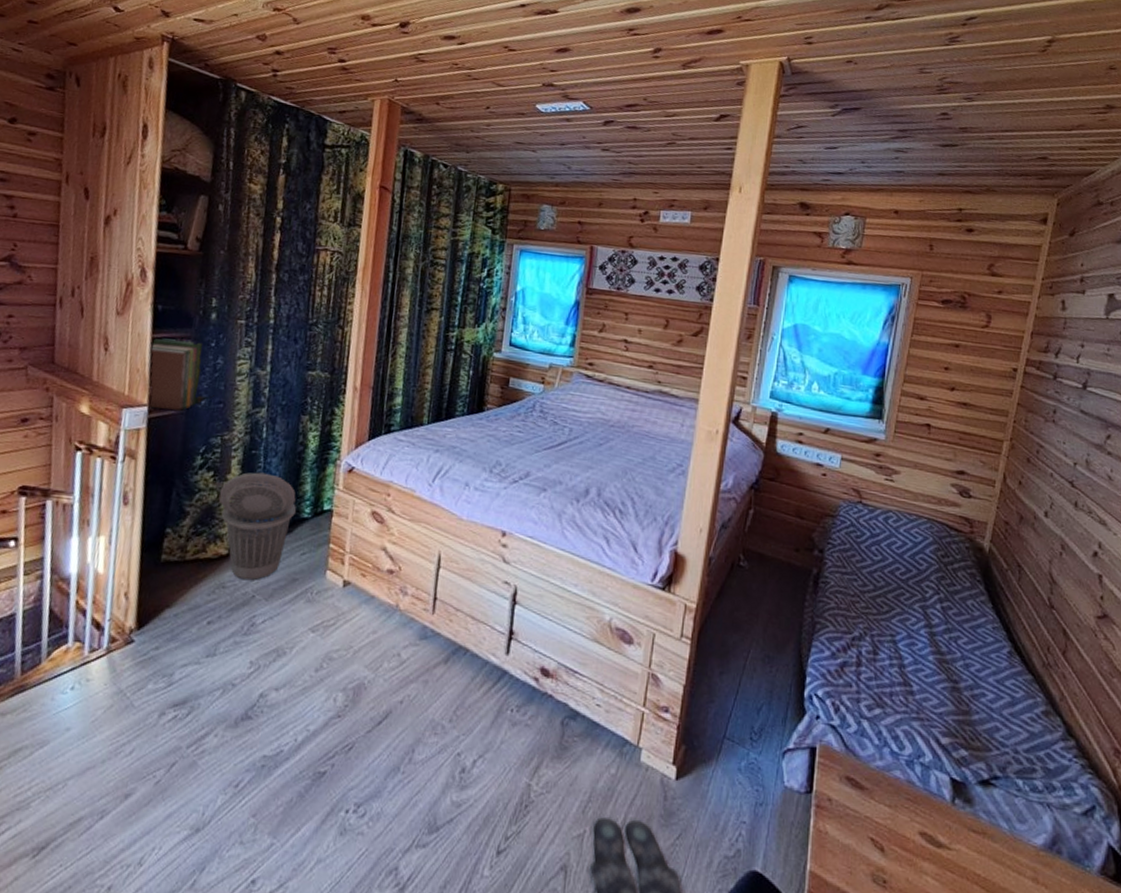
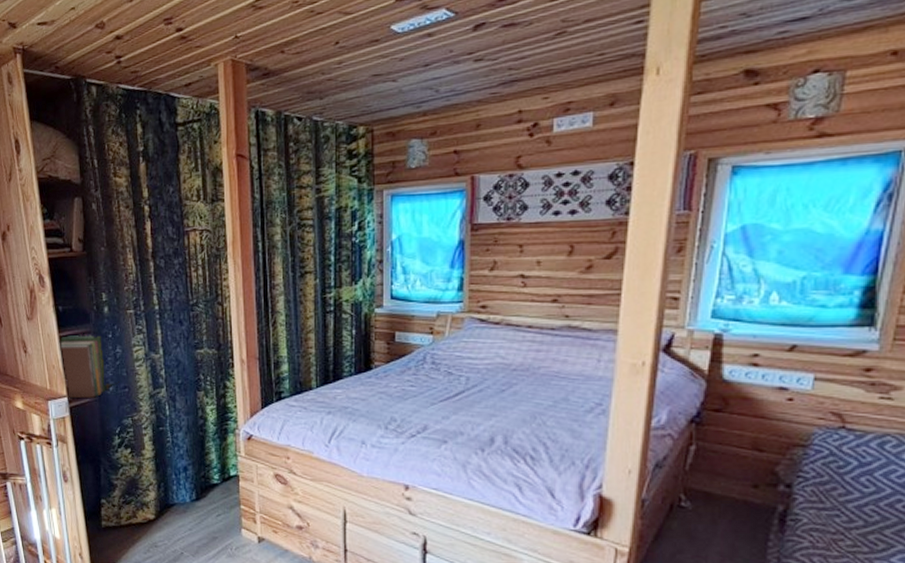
laundry basket: present [219,472,297,580] -> none [138,446,207,540]

